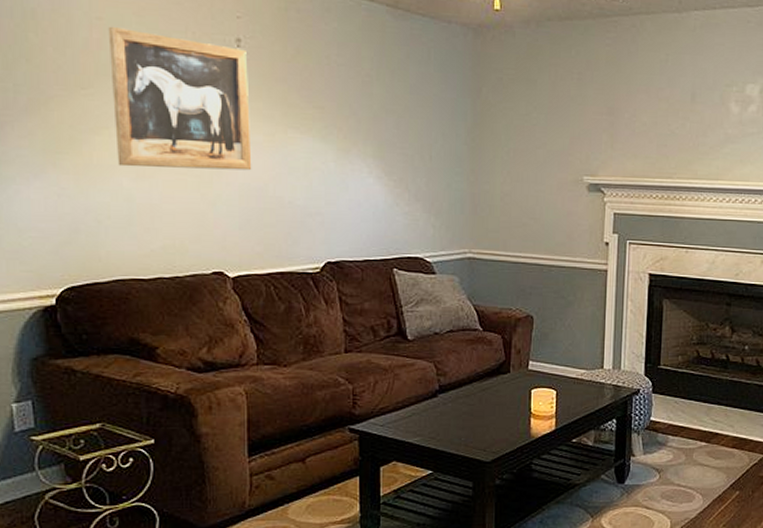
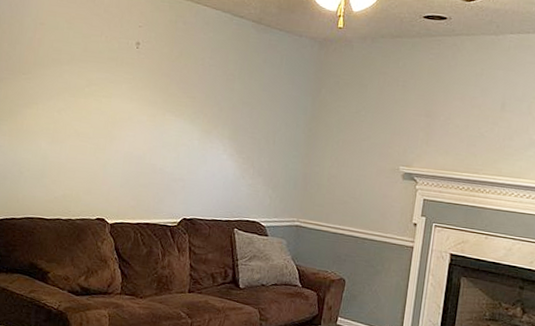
wall art: present [108,26,252,171] -> none [40,29,143,143]

